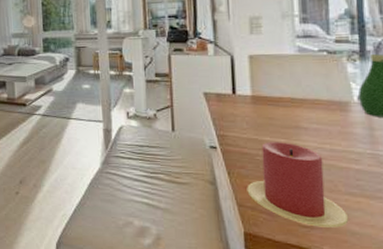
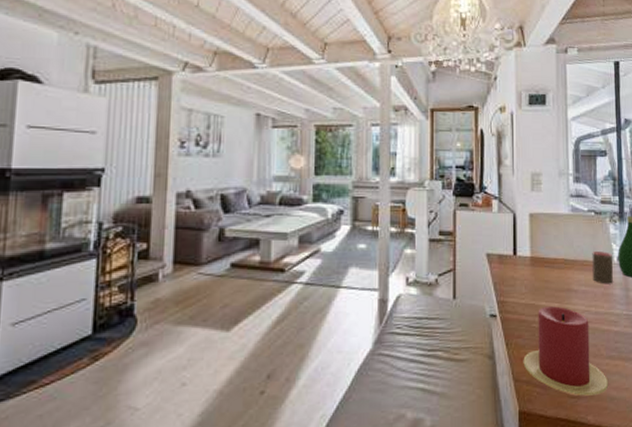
cup: none [325,90,353,123] -> present [592,250,613,284]

